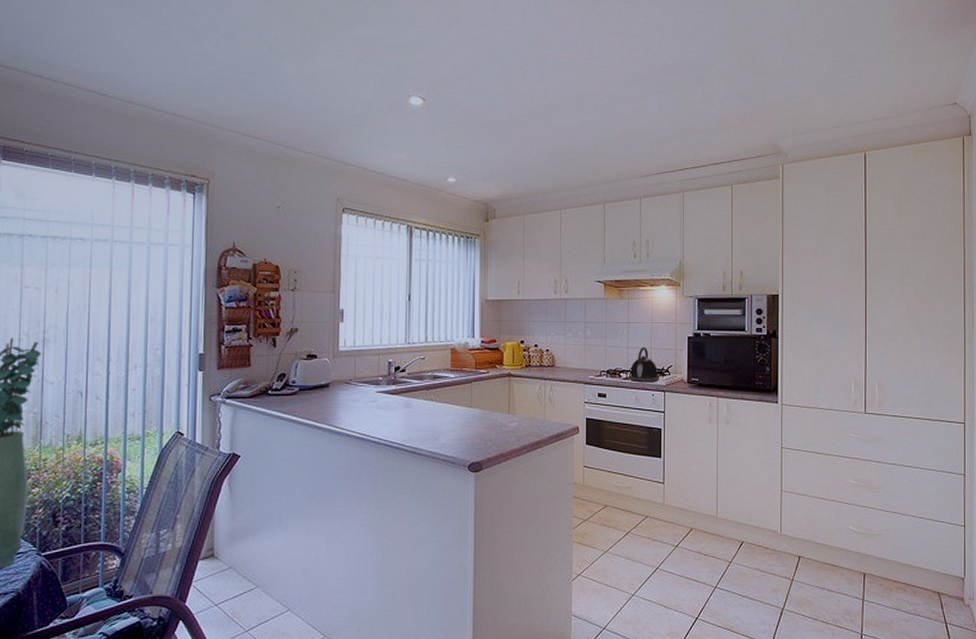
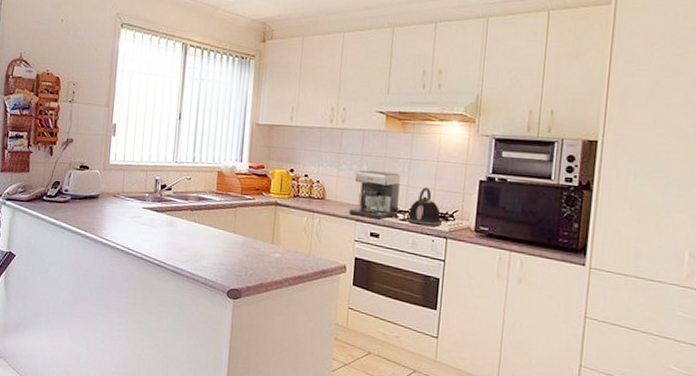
coffee maker: none [578,336,621,382] -> present [349,170,400,221]

